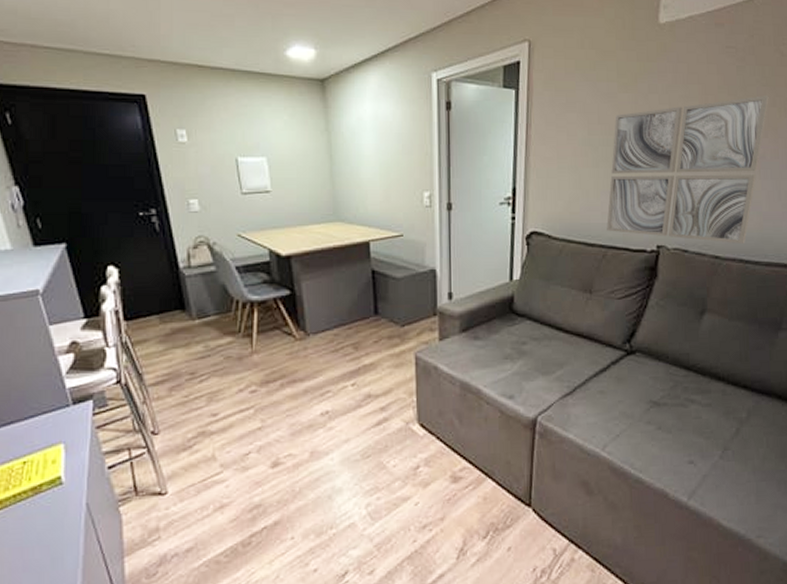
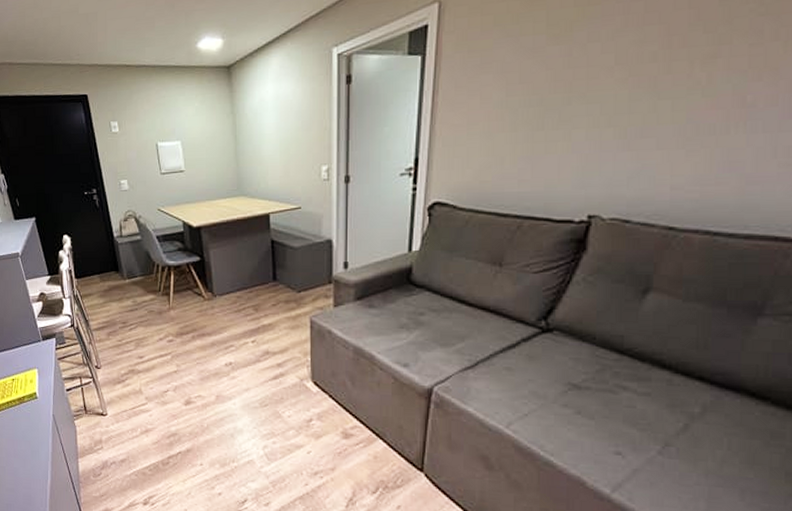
wall art: present [606,96,769,243] -> none [524,27,768,212]

